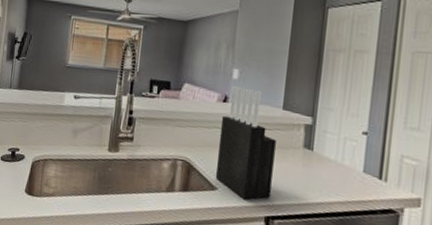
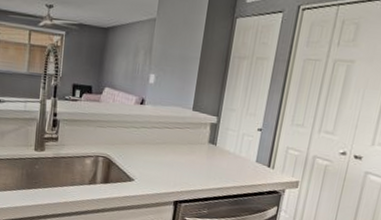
knife block: present [215,86,276,200] -> none [132,90,186,188]

